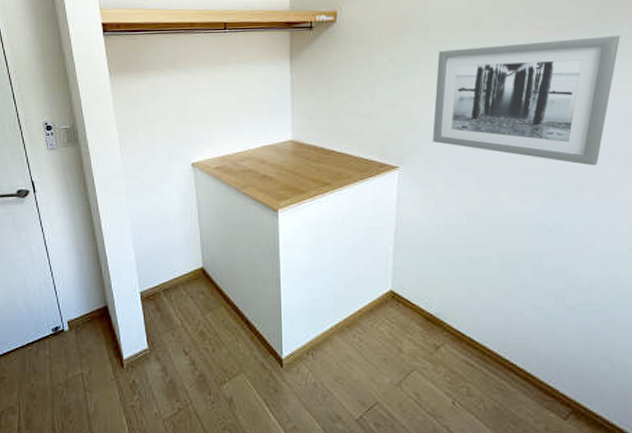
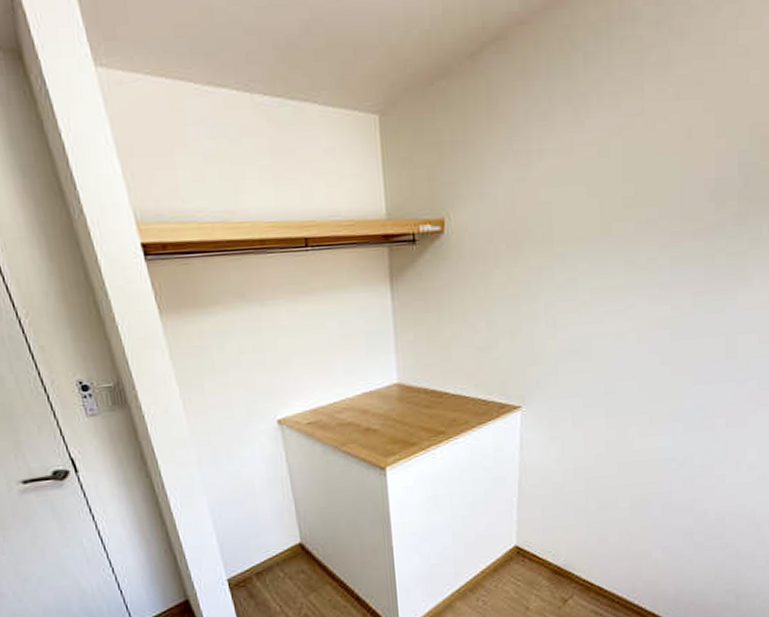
wall art: present [432,36,620,166] -> none [558,240,758,391]

